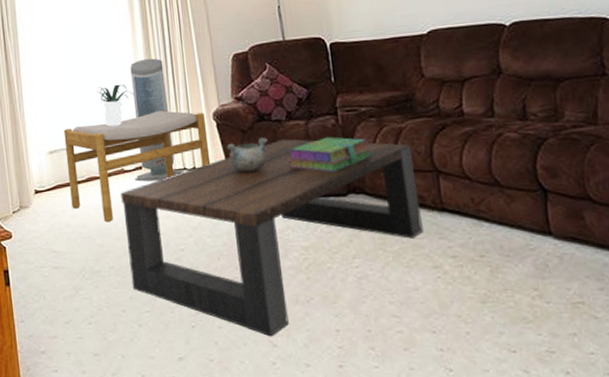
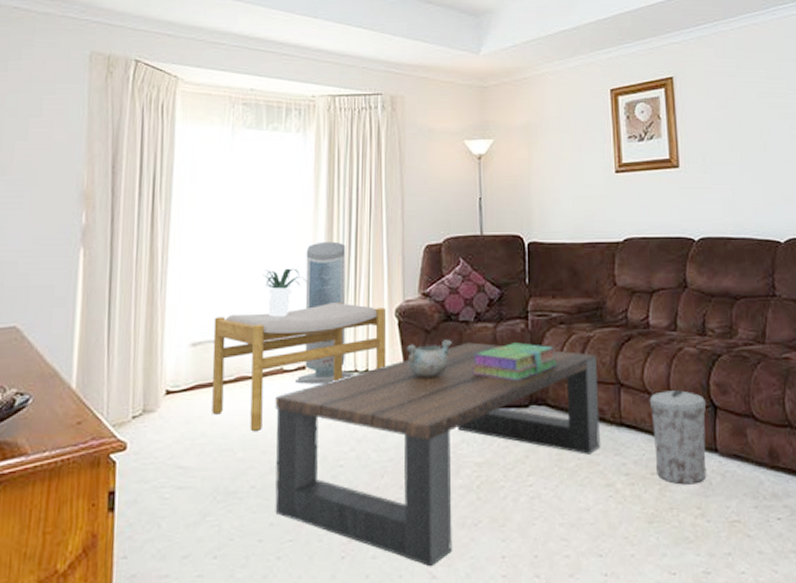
trash can: none [470,174,542,267] -> present [649,389,707,485]

